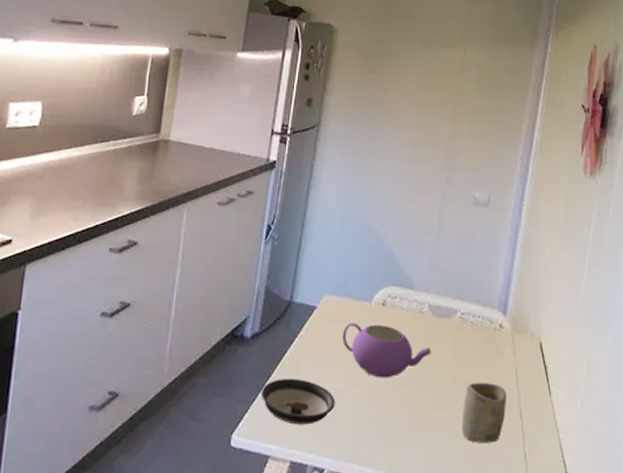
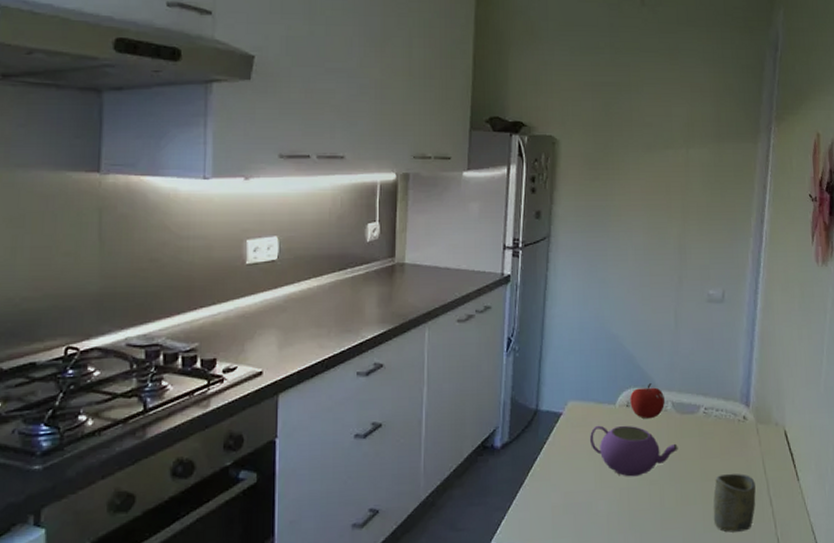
saucer: present [260,378,336,425] -> none [515,483,589,528]
fruit: none [386,283,423,320] -> present [630,383,666,420]

